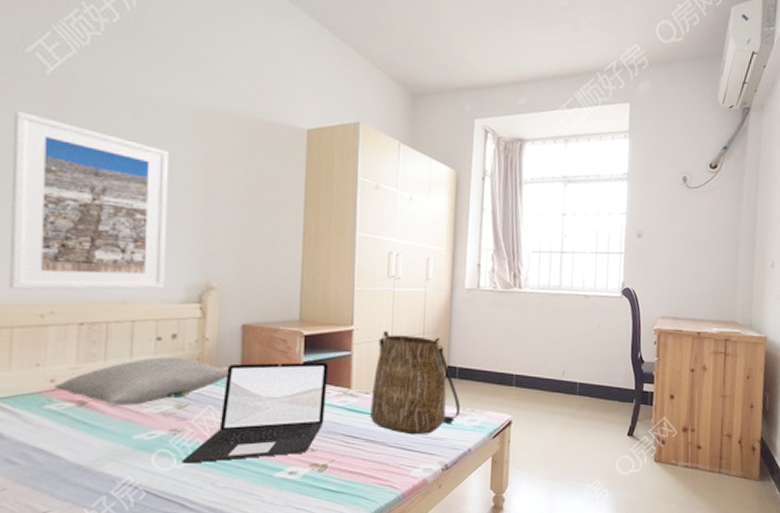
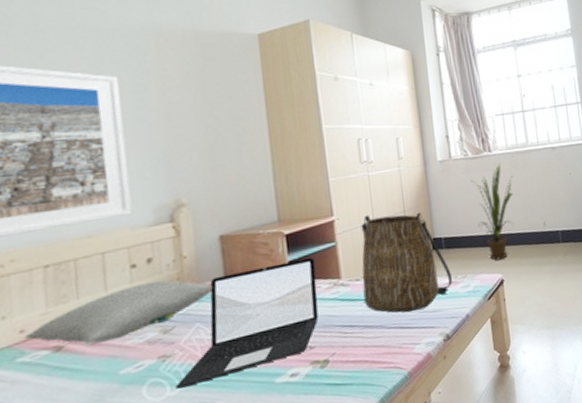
house plant: none [494,302,540,400] -> present [470,163,514,261]

